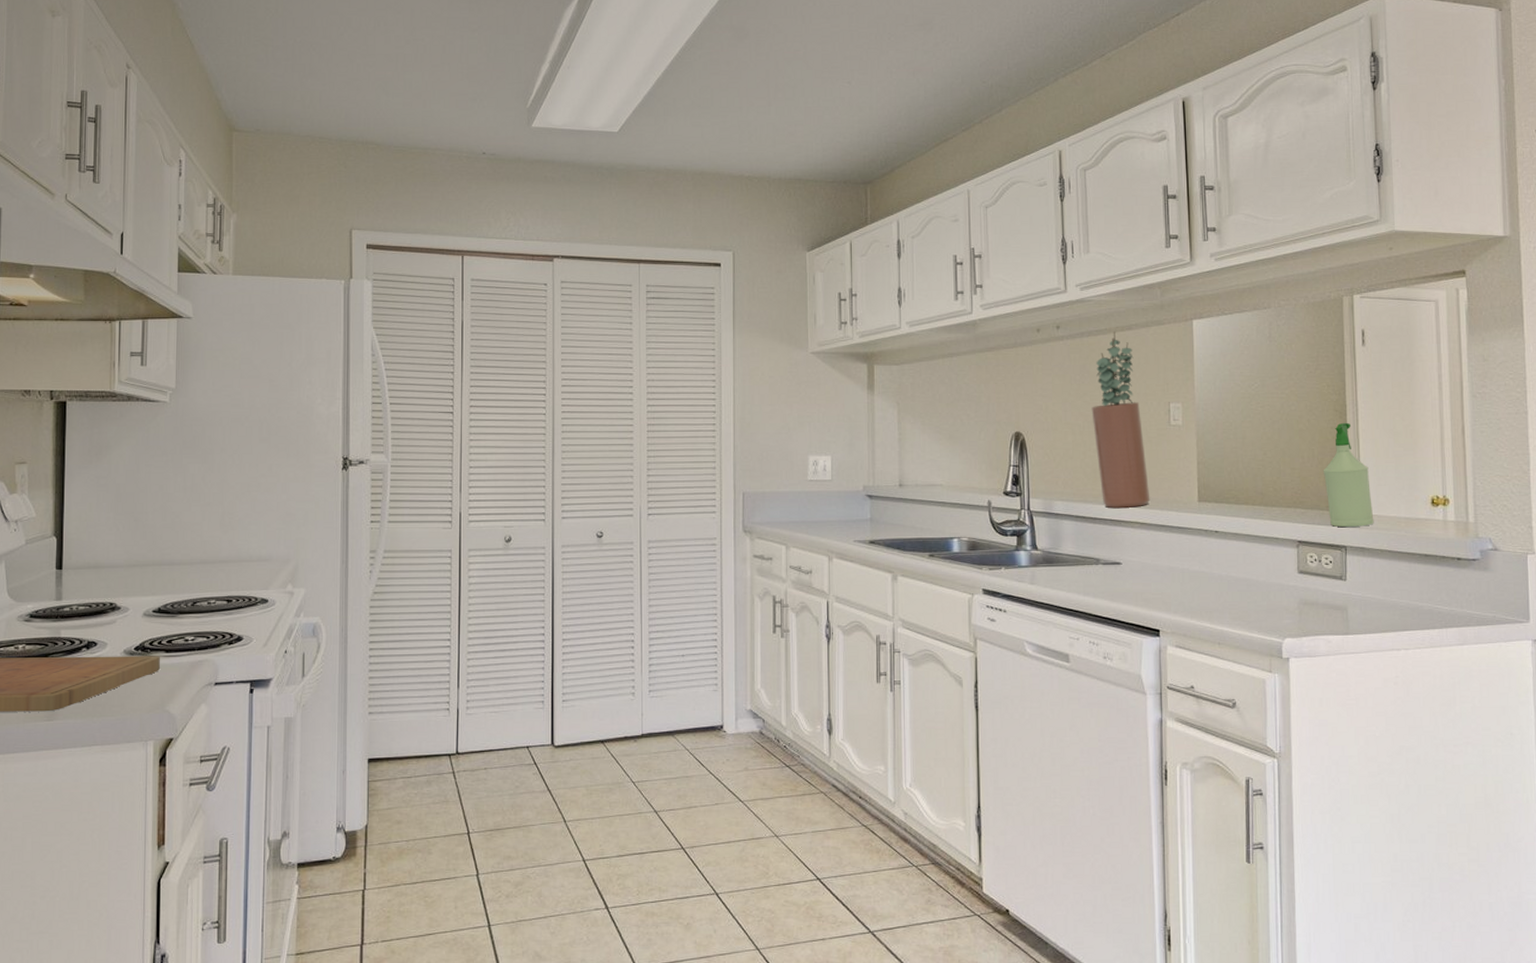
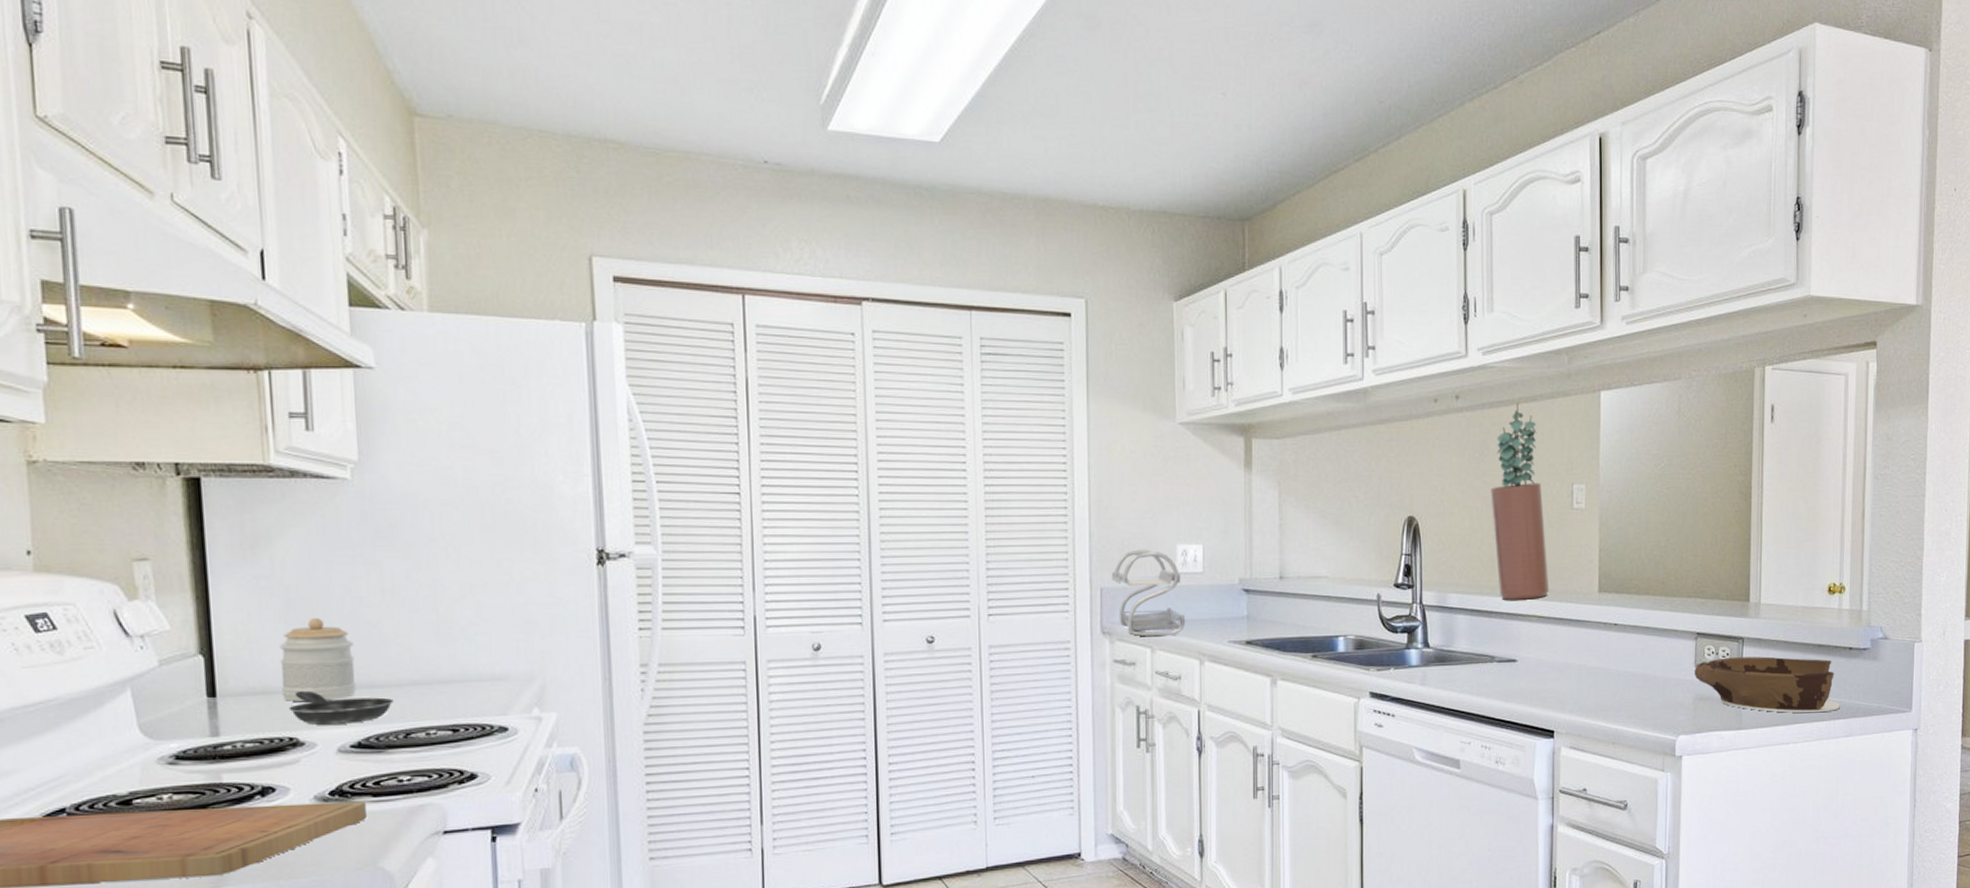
jar: none [108,508,161,574] -> present [279,617,356,701]
frying pan: none [111,566,186,593] -> present [288,690,394,725]
dish rack: none [752,460,816,536] -> present [1111,549,1186,637]
bowl: none [1298,565,1452,621] -> present [1694,656,1840,713]
spray bottle: present [1322,422,1374,527] -> none [1725,505,1772,617]

